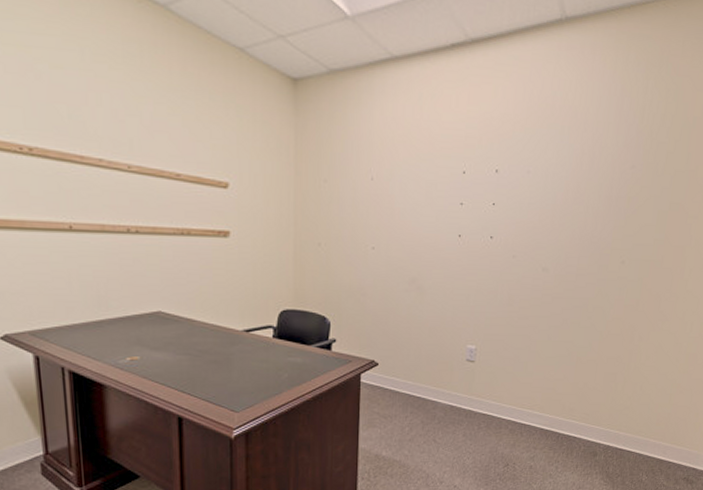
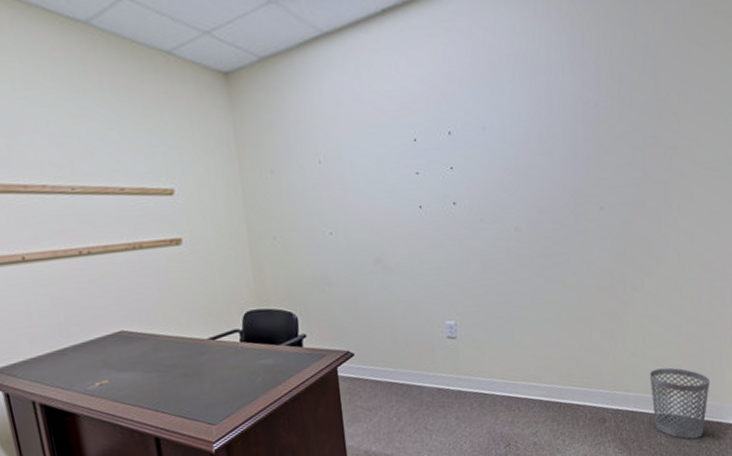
wastebasket: none [639,414,693,480] -> present [649,367,710,440]

